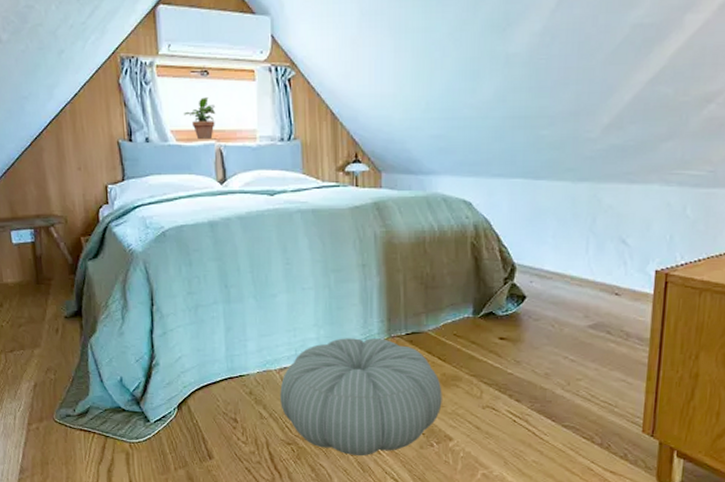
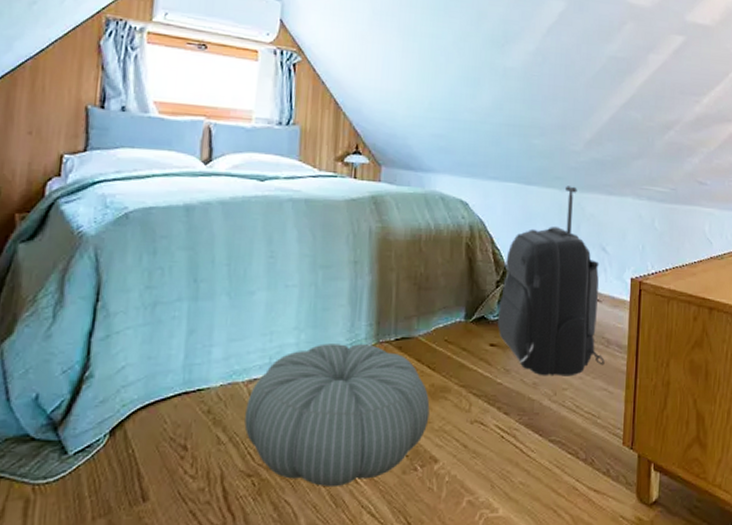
potted plant: present [184,97,216,140] -> none [172,71,211,116]
rolling backpack: none [506,177,623,368] -> present [497,186,605,377]

